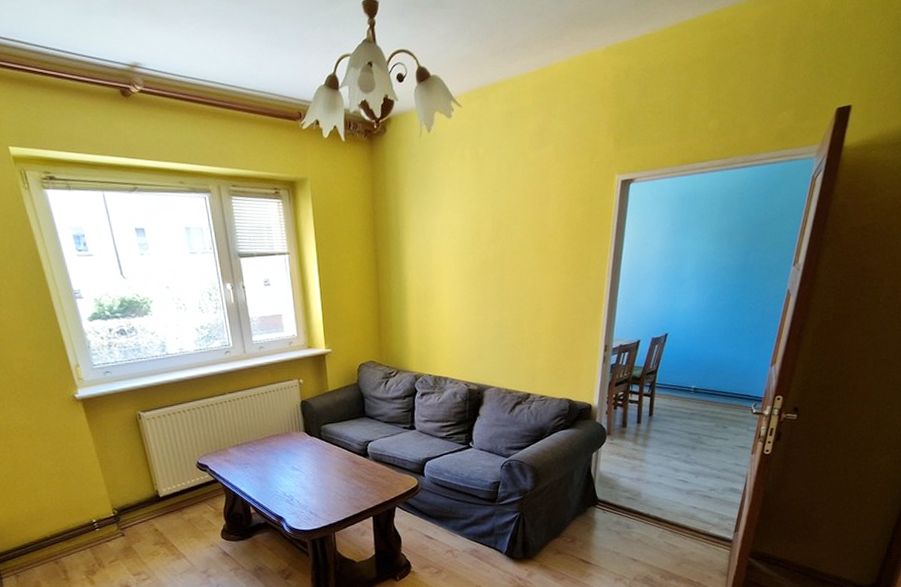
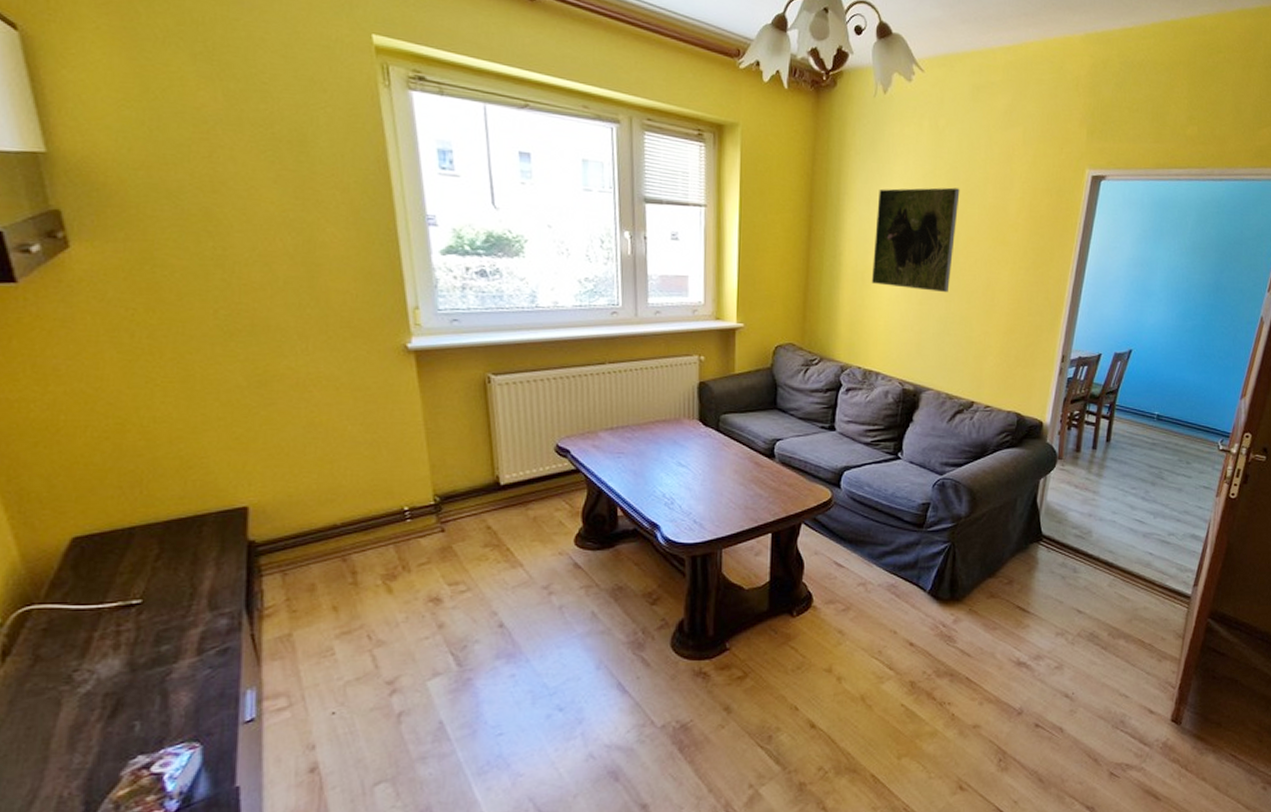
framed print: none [432,208,503,303] -> present [871,187,960,293]

